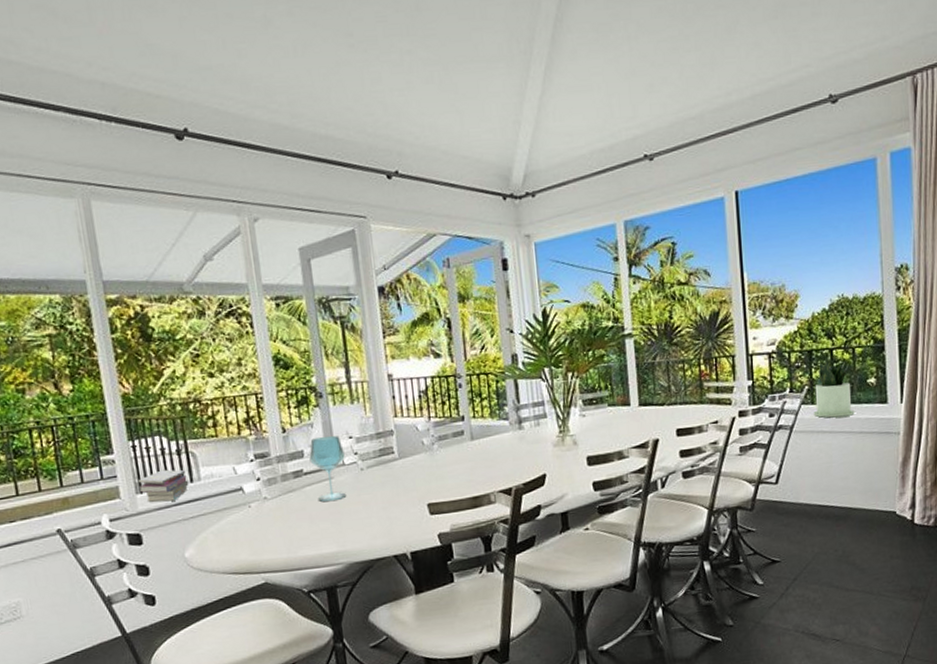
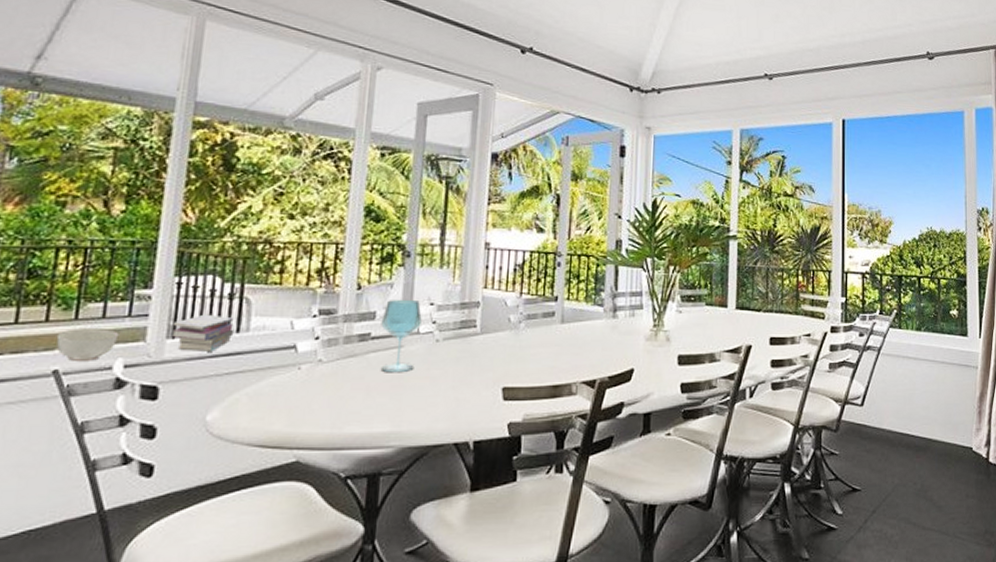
bowl: none [50,491,99,521] -> present [55,329,120,361]
planter: present [813,360,855,418] -> none [900,289,938,345]

